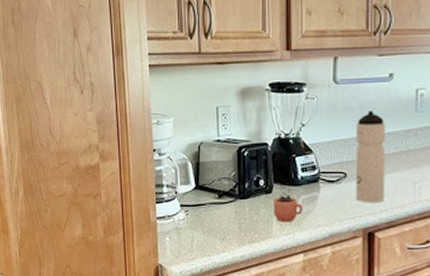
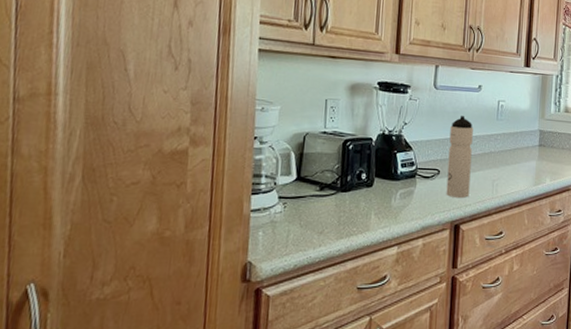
cocoa: present [273,182,304,223] -> none [372,176,401,216]

